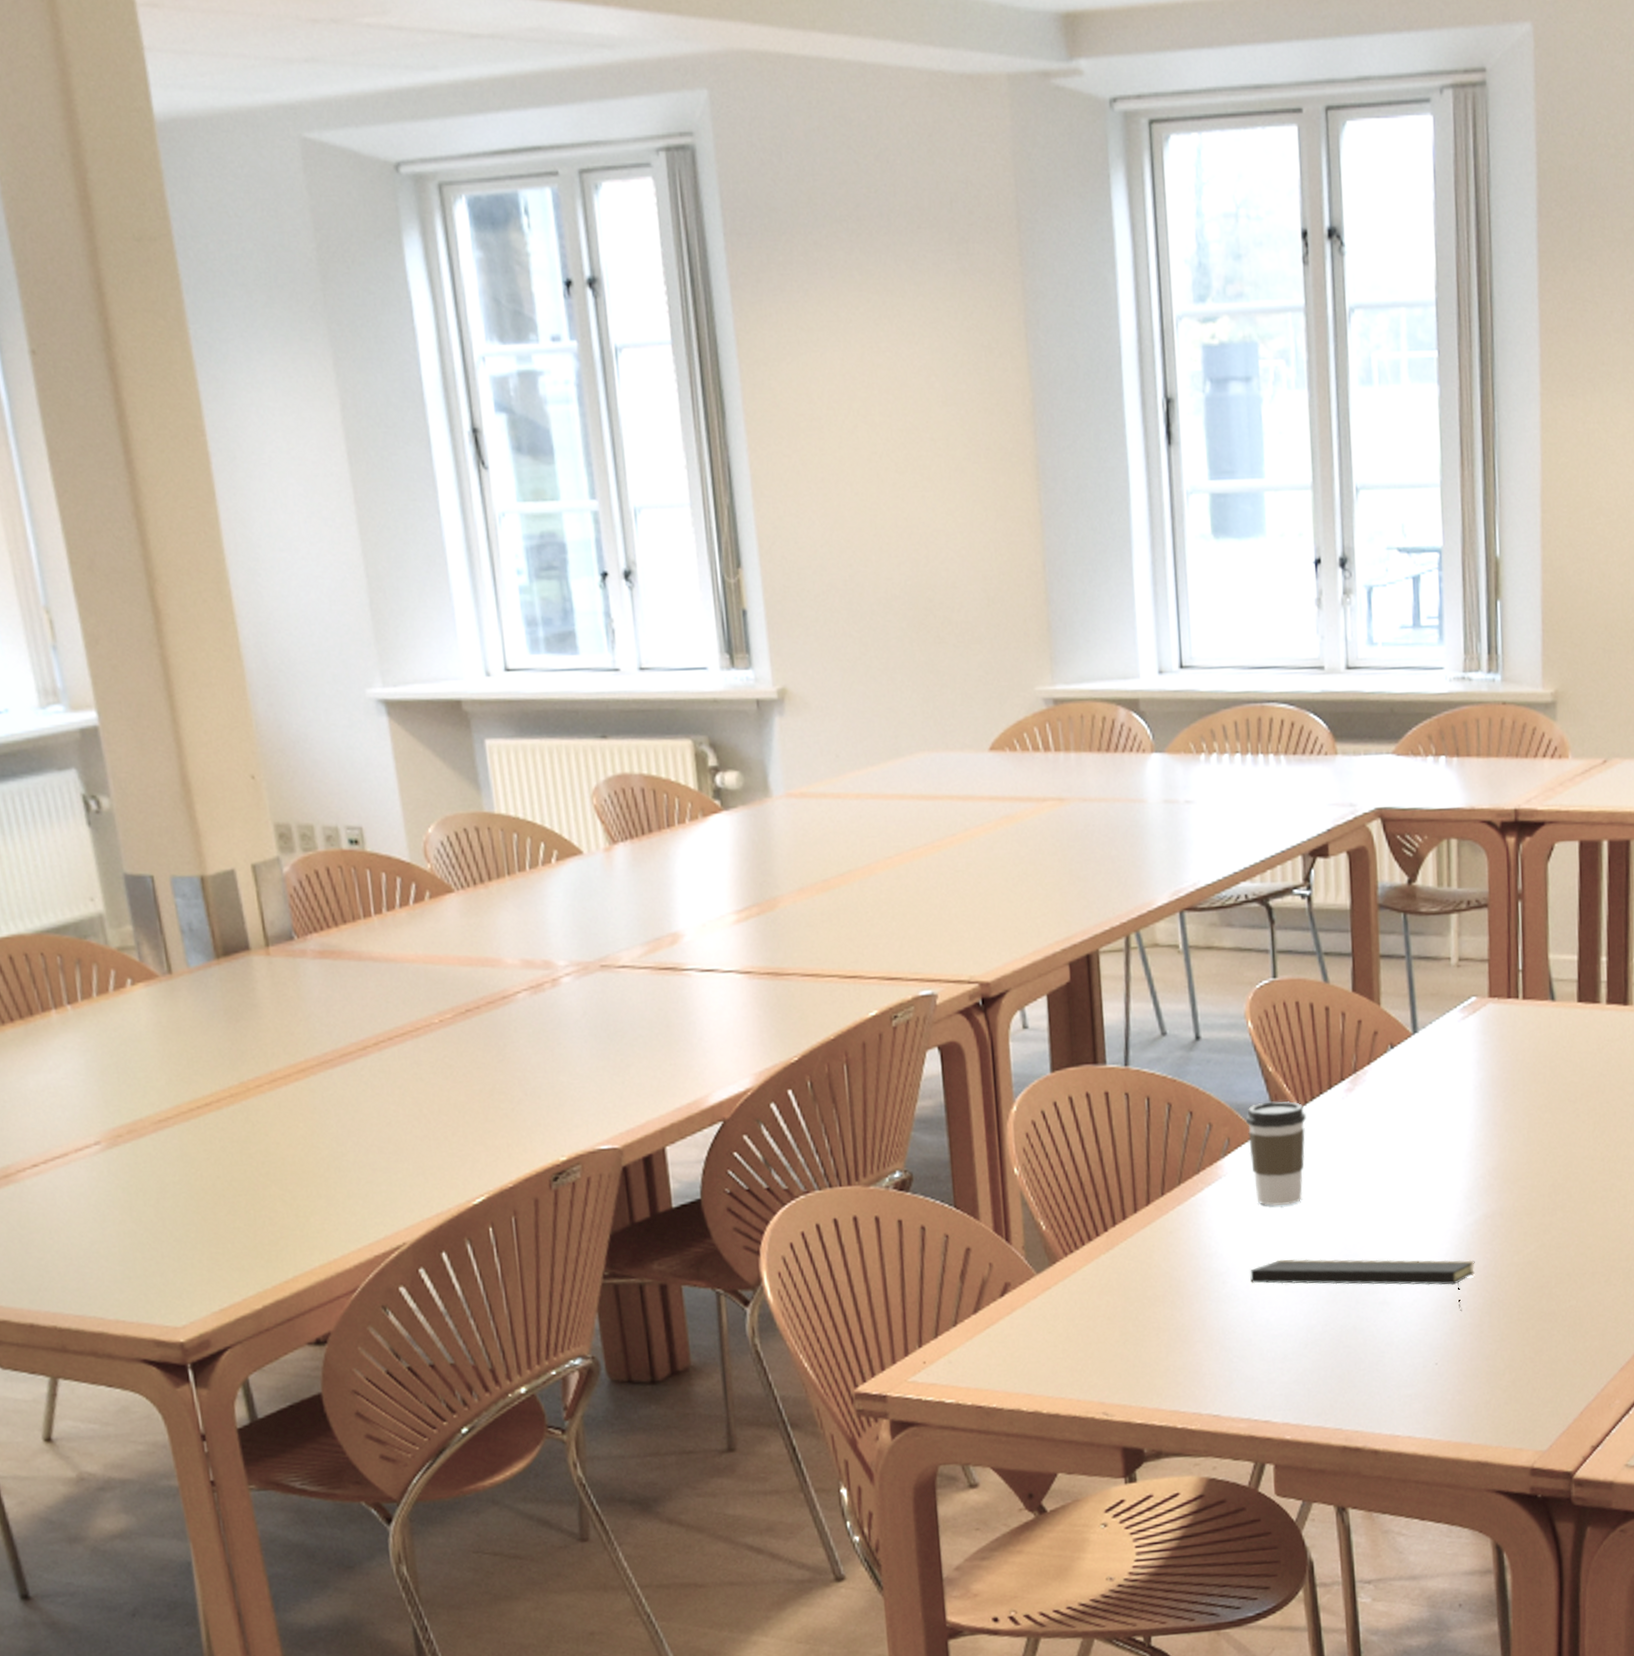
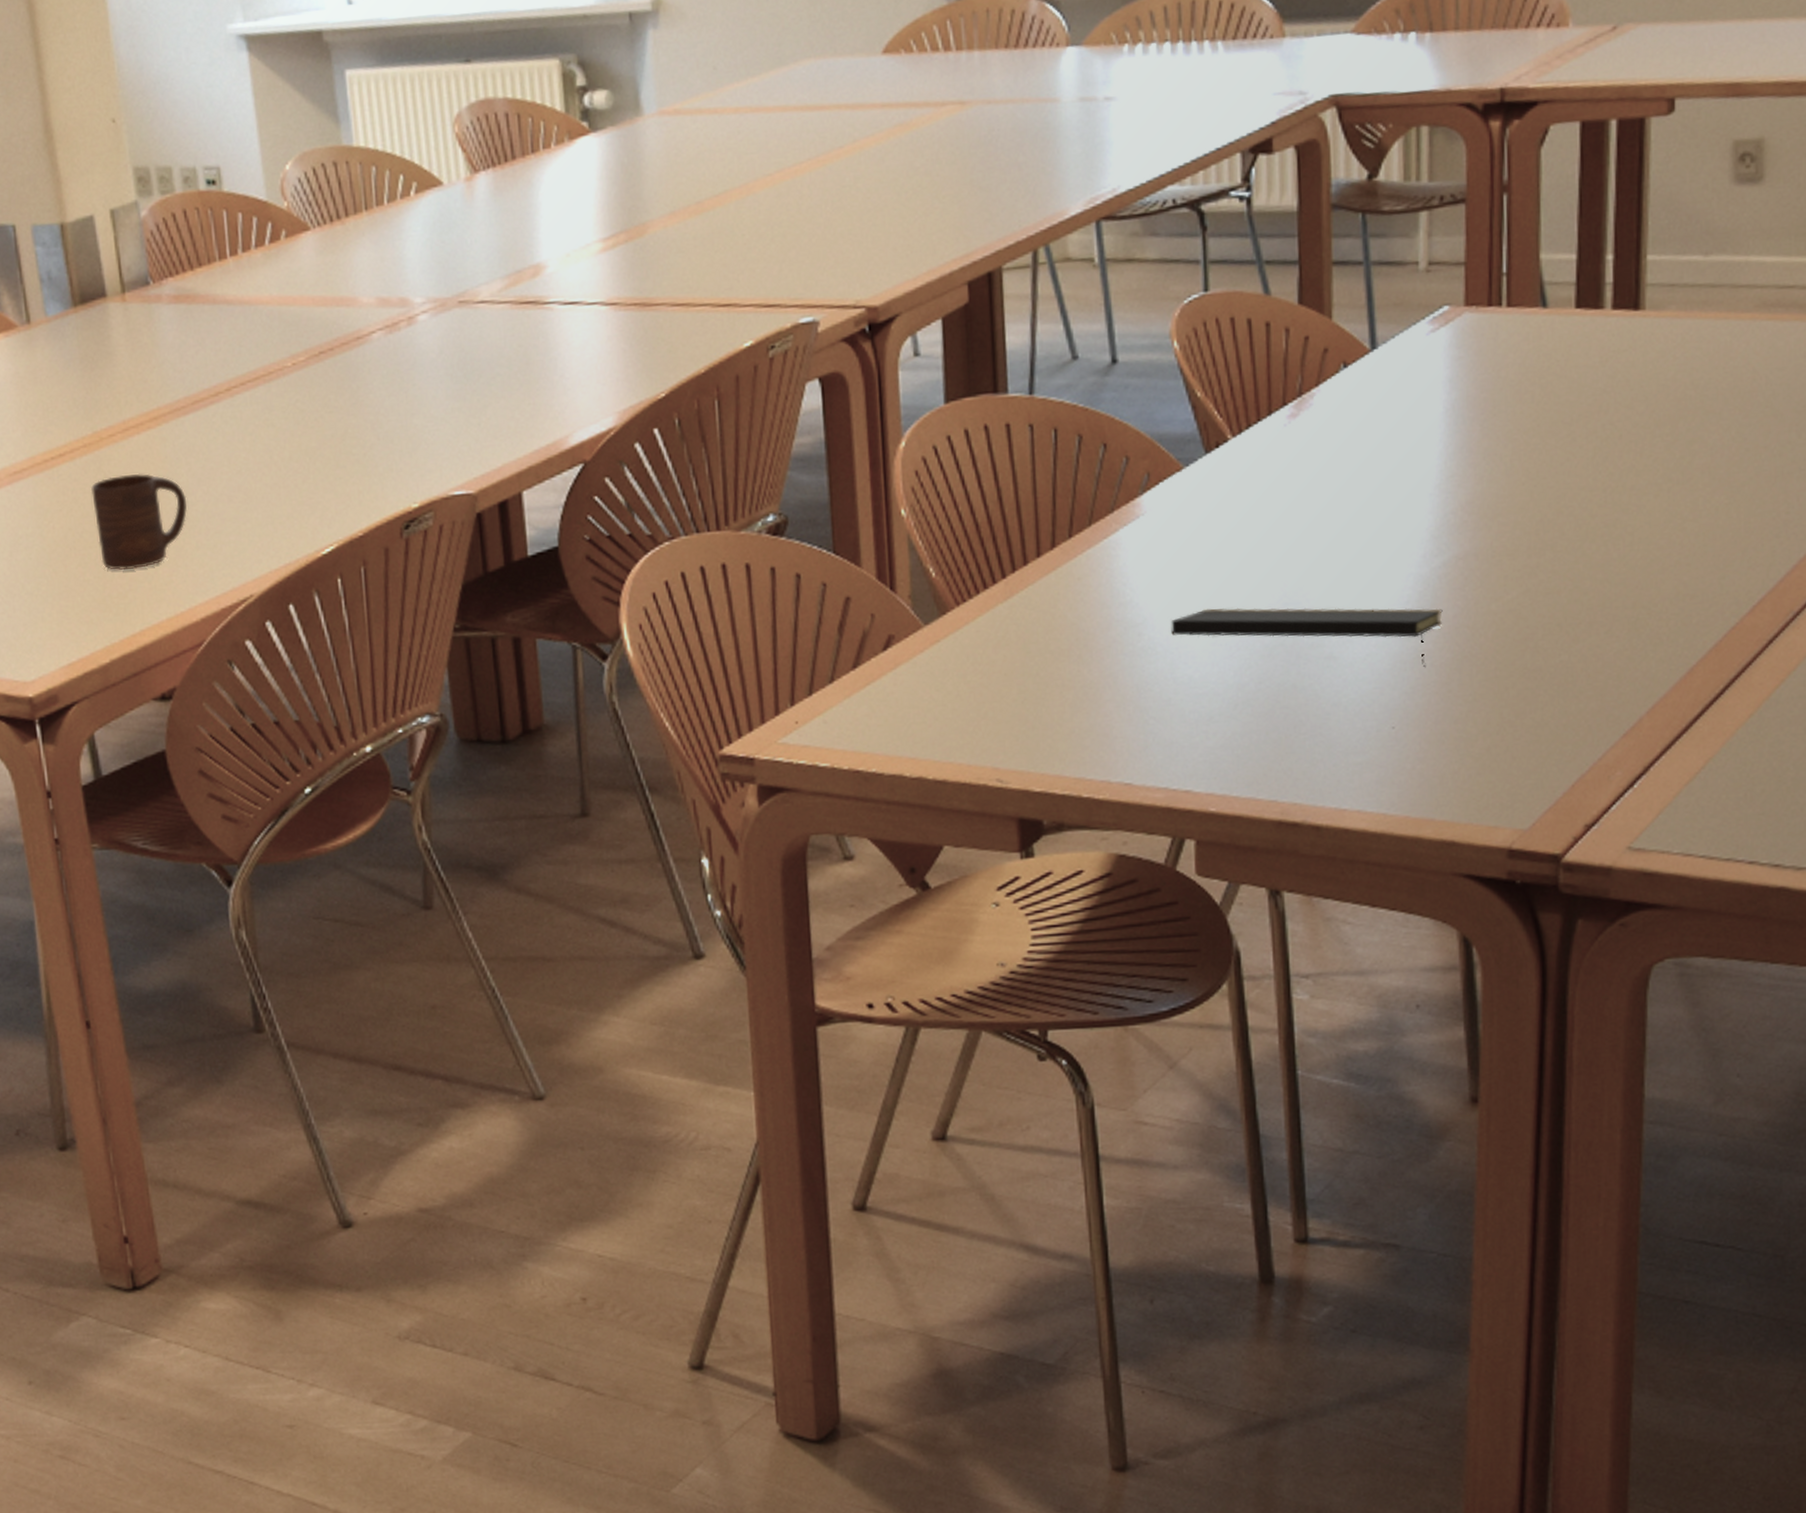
cup: none [239,1123,337,1218] -> present [91,473,187,570]
coffee cup: present [1246,1101,1307,1207] -> none [1170,430,1241,549]

